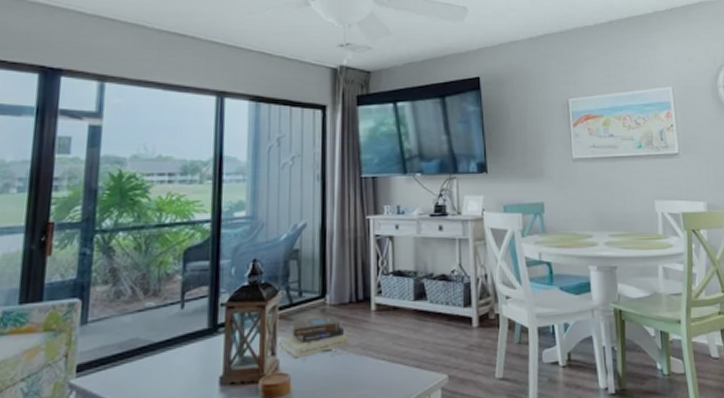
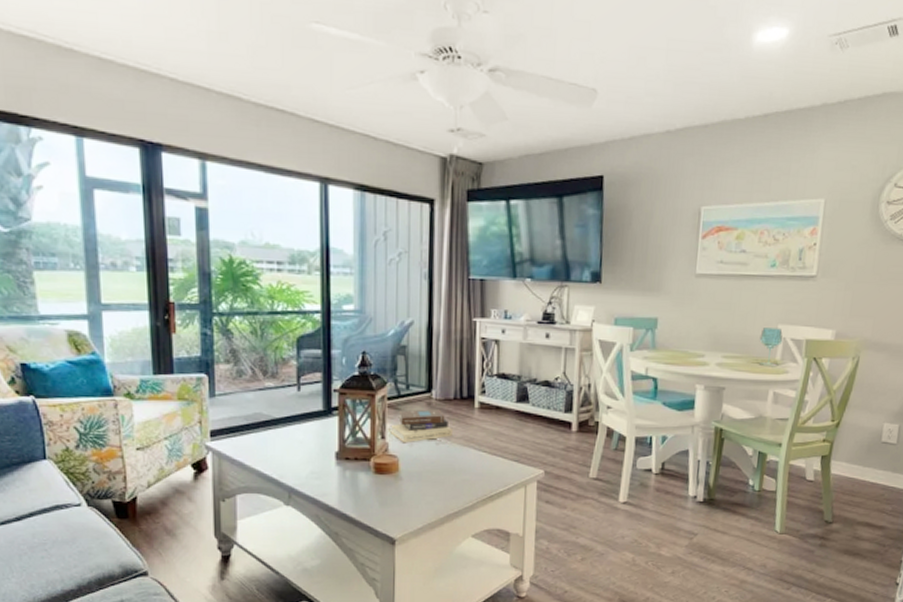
wine glass: none [640,204,662,242] -> present [759,327,783,367]

